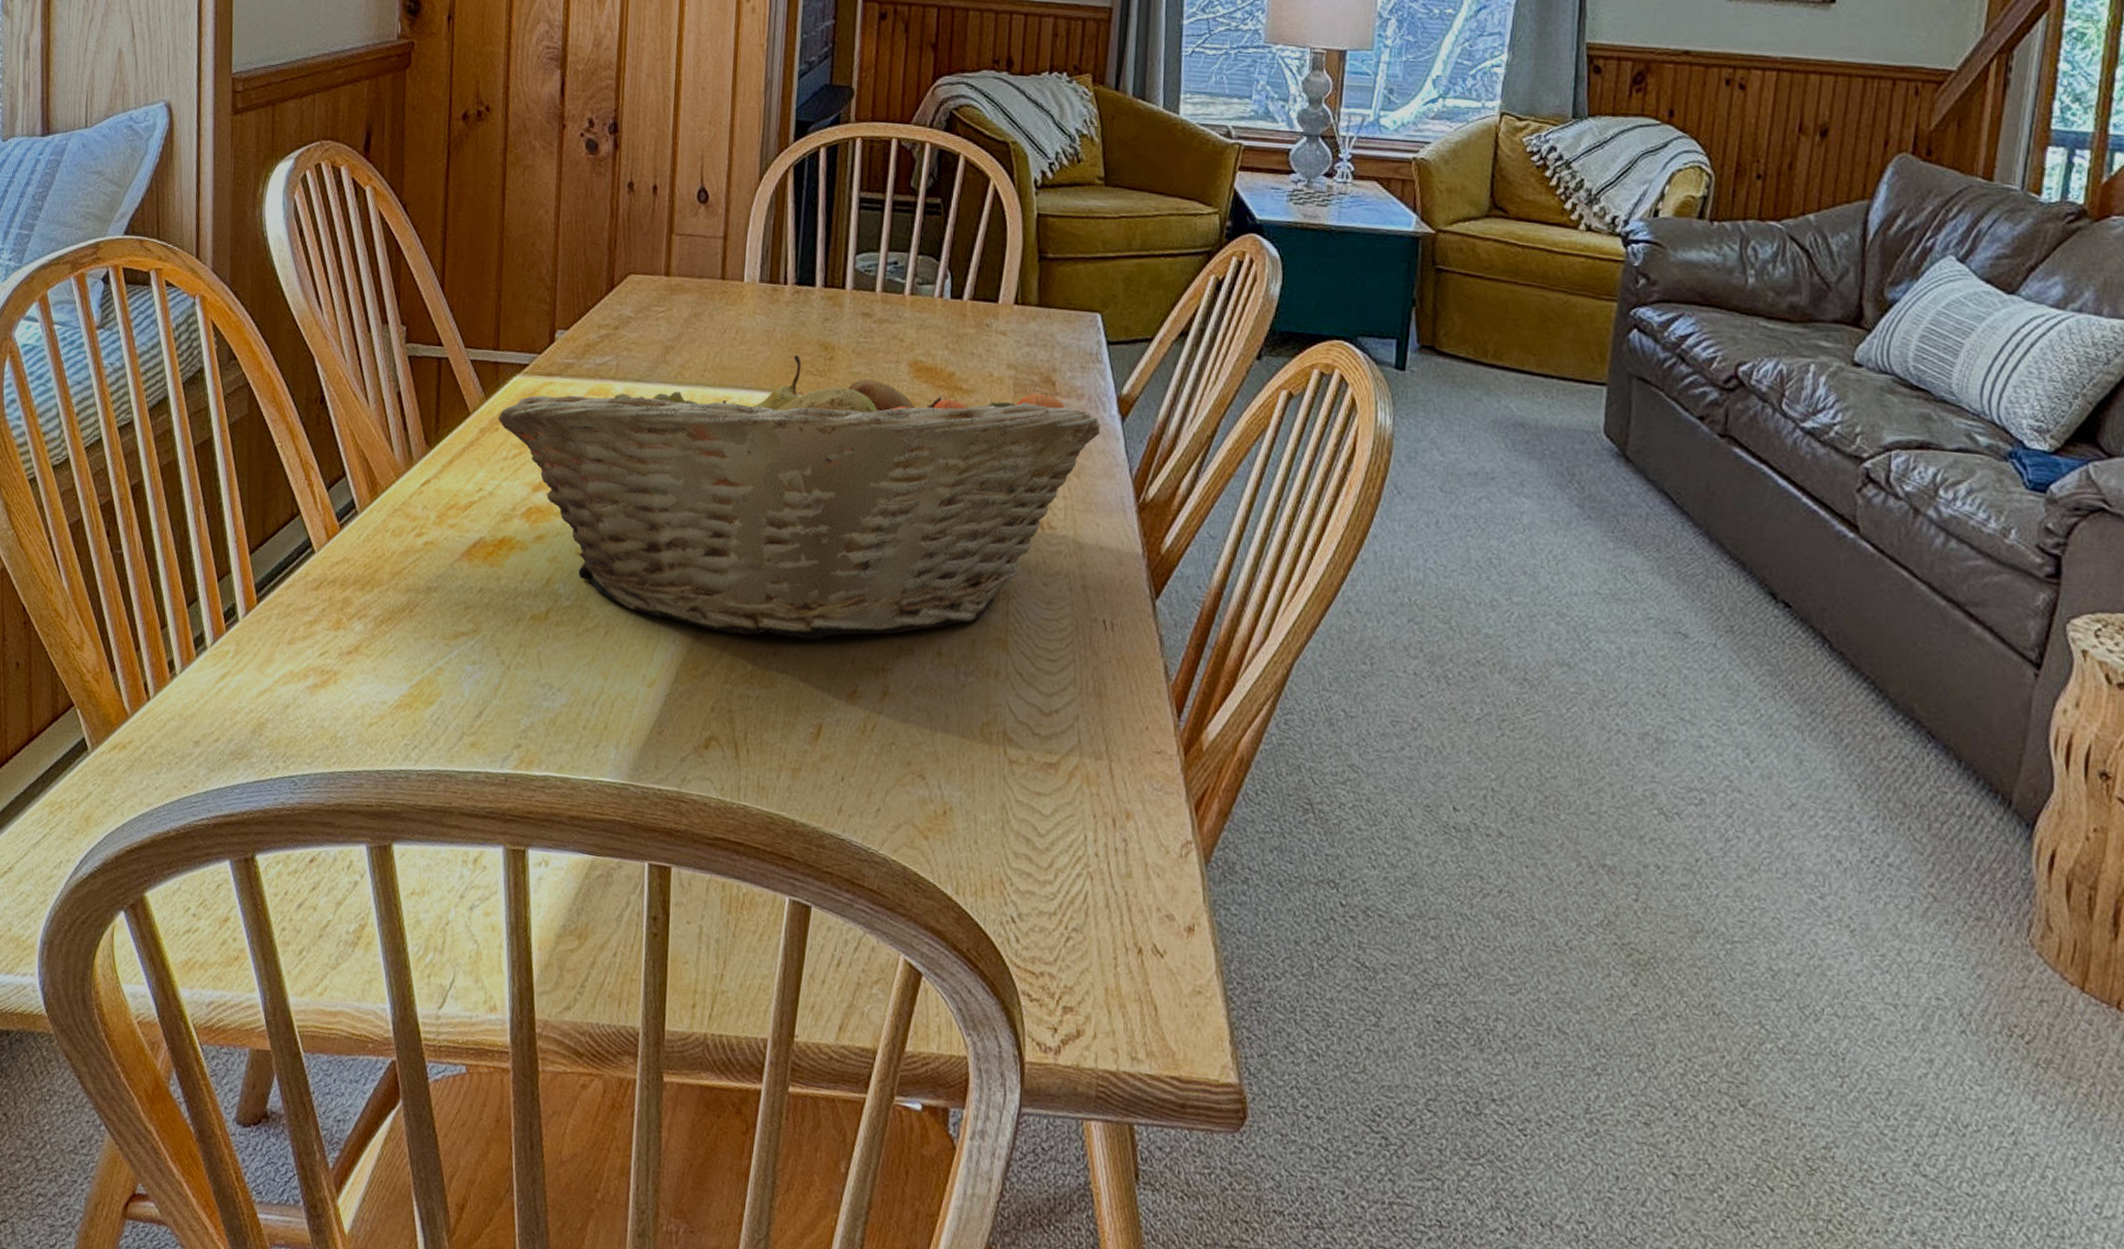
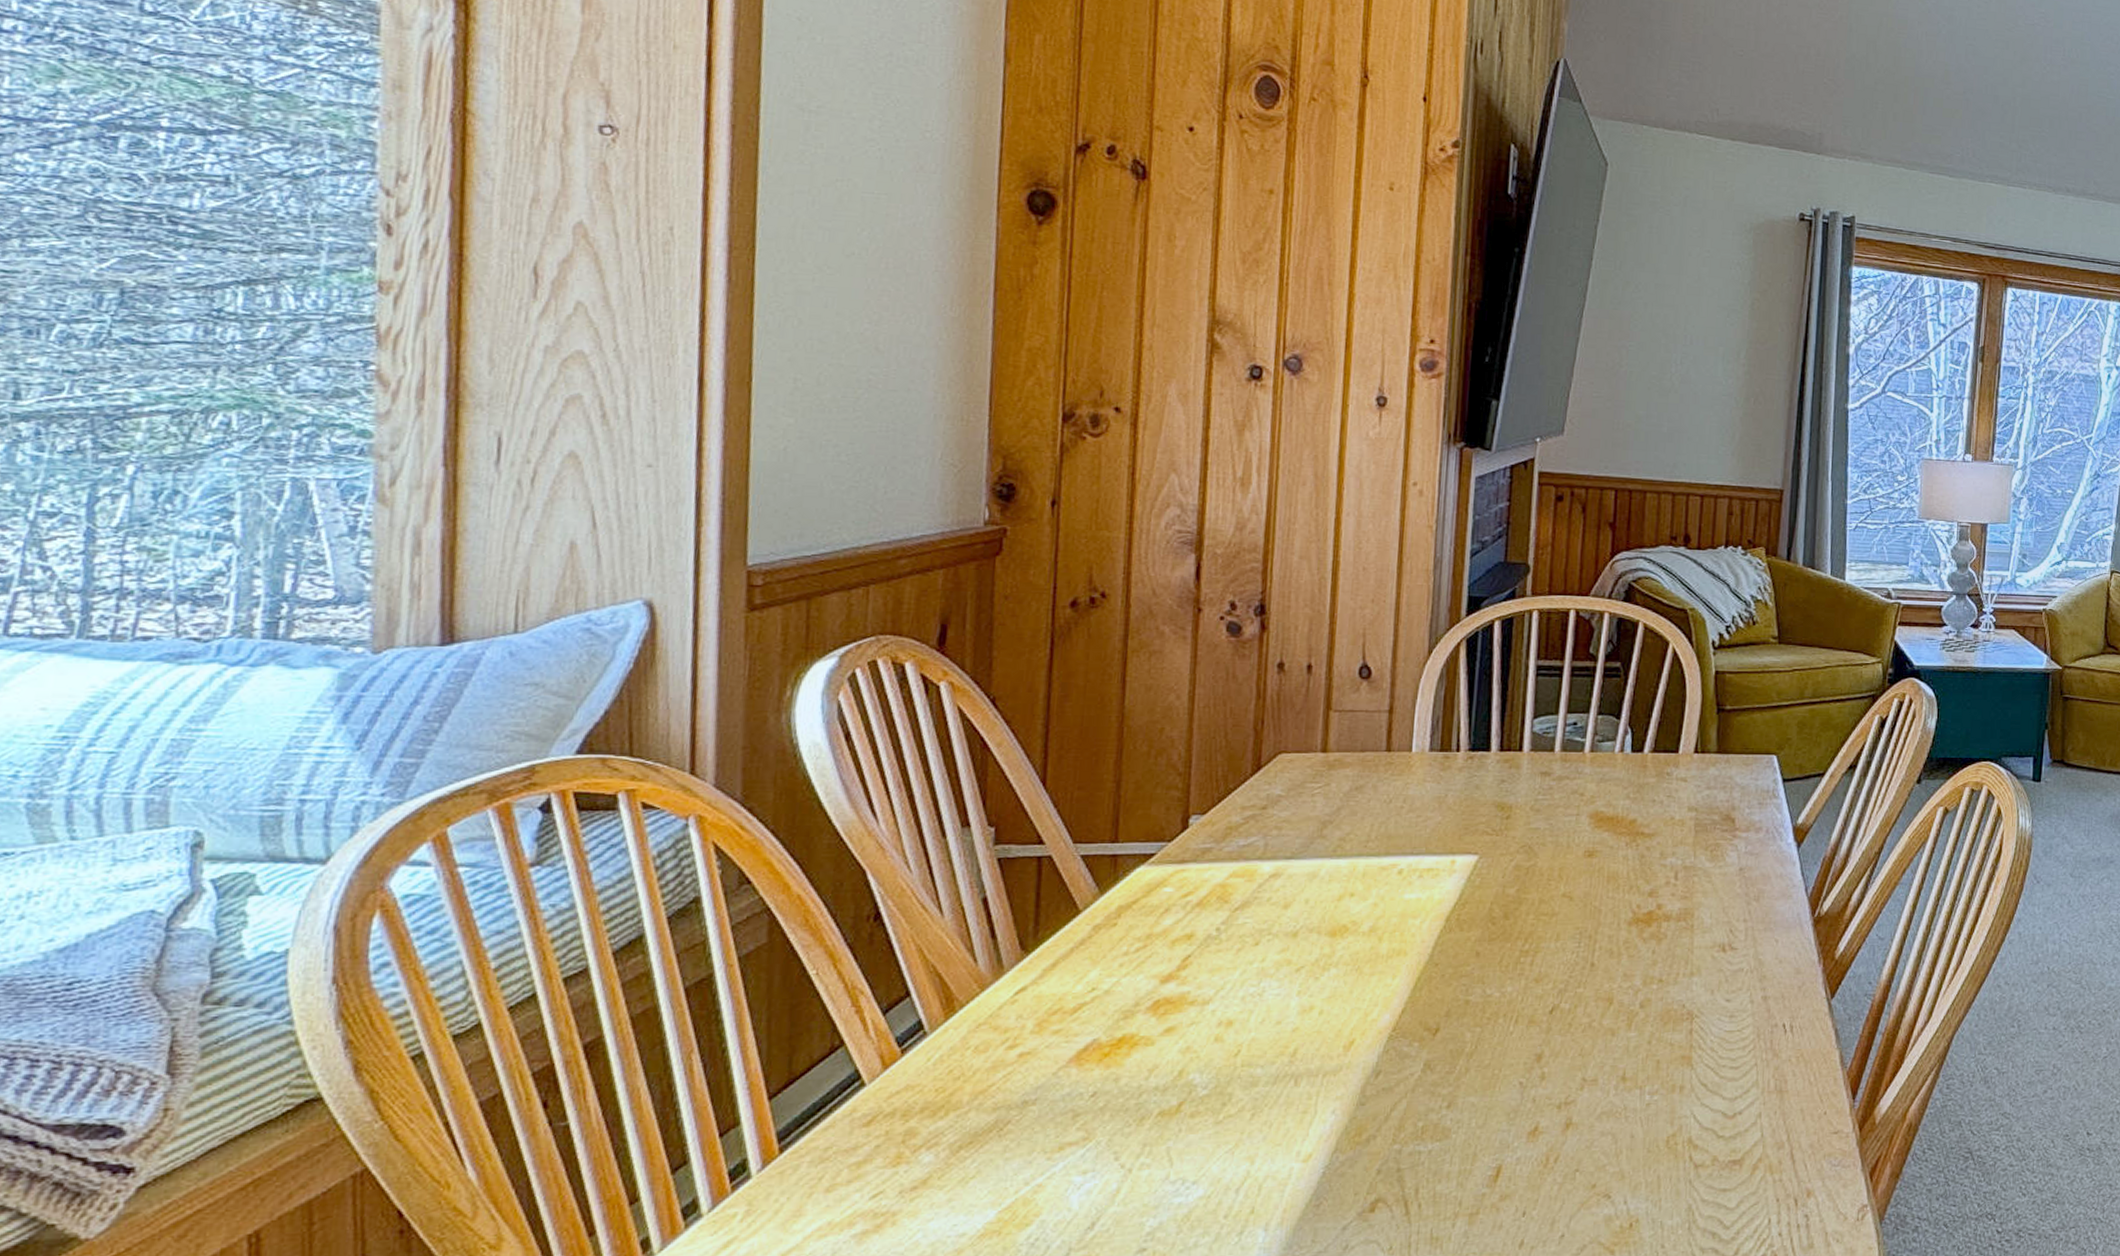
fruit basket: present [498,354,1101,641] -> none [1117,817,1778,1094]

